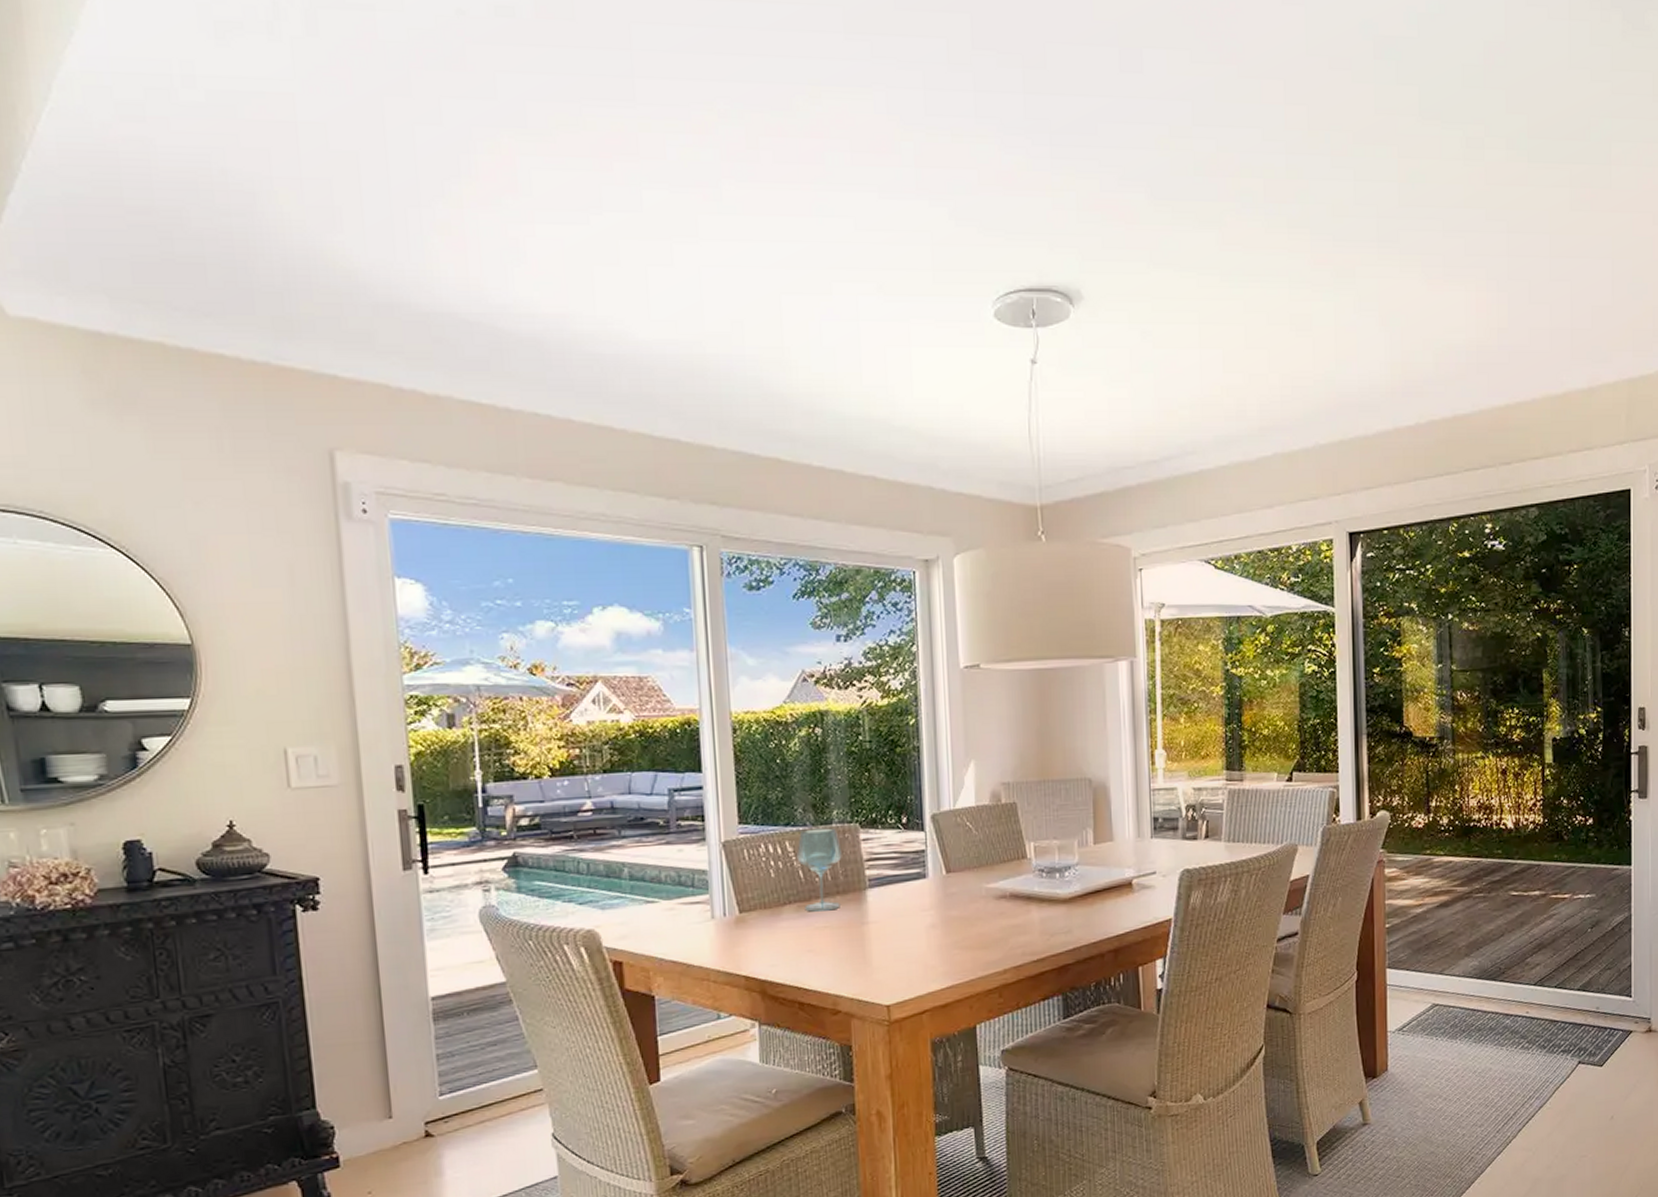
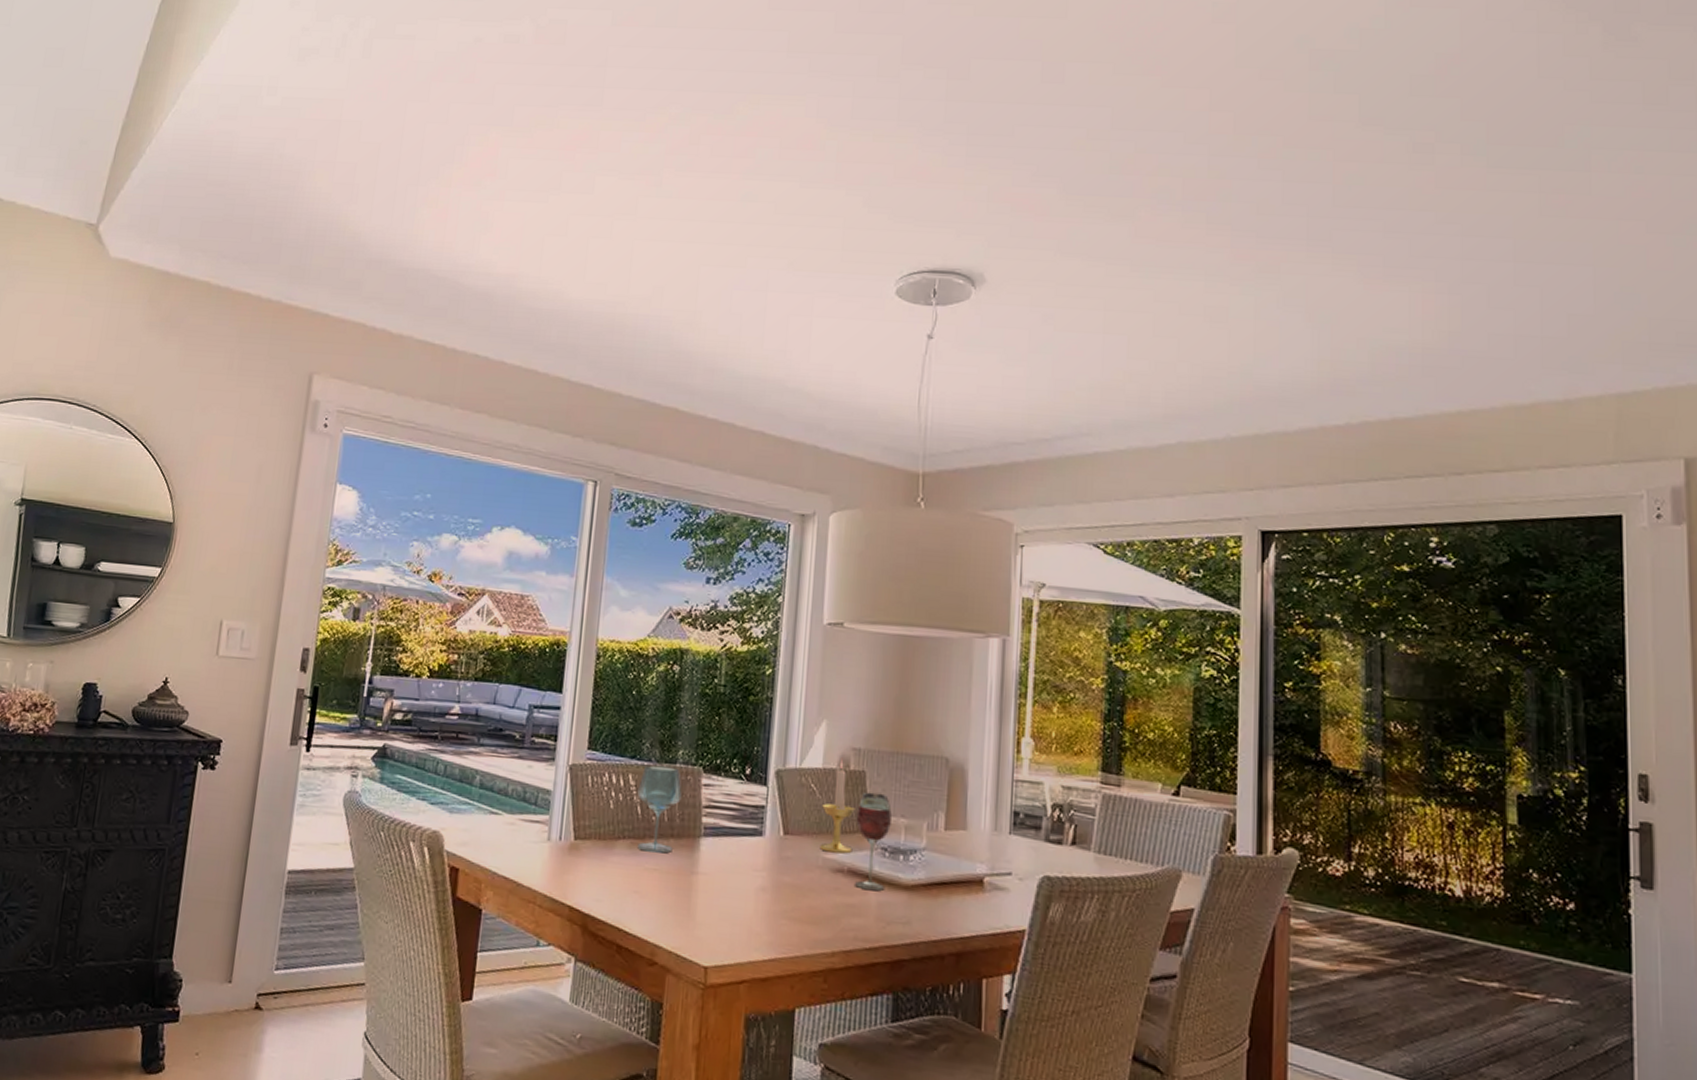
candlestick: none [979,795,1012,882] -> present [819,759,855,854]
wineglass: none [1012,820,1046,909] -> present [855,791,892,891]

